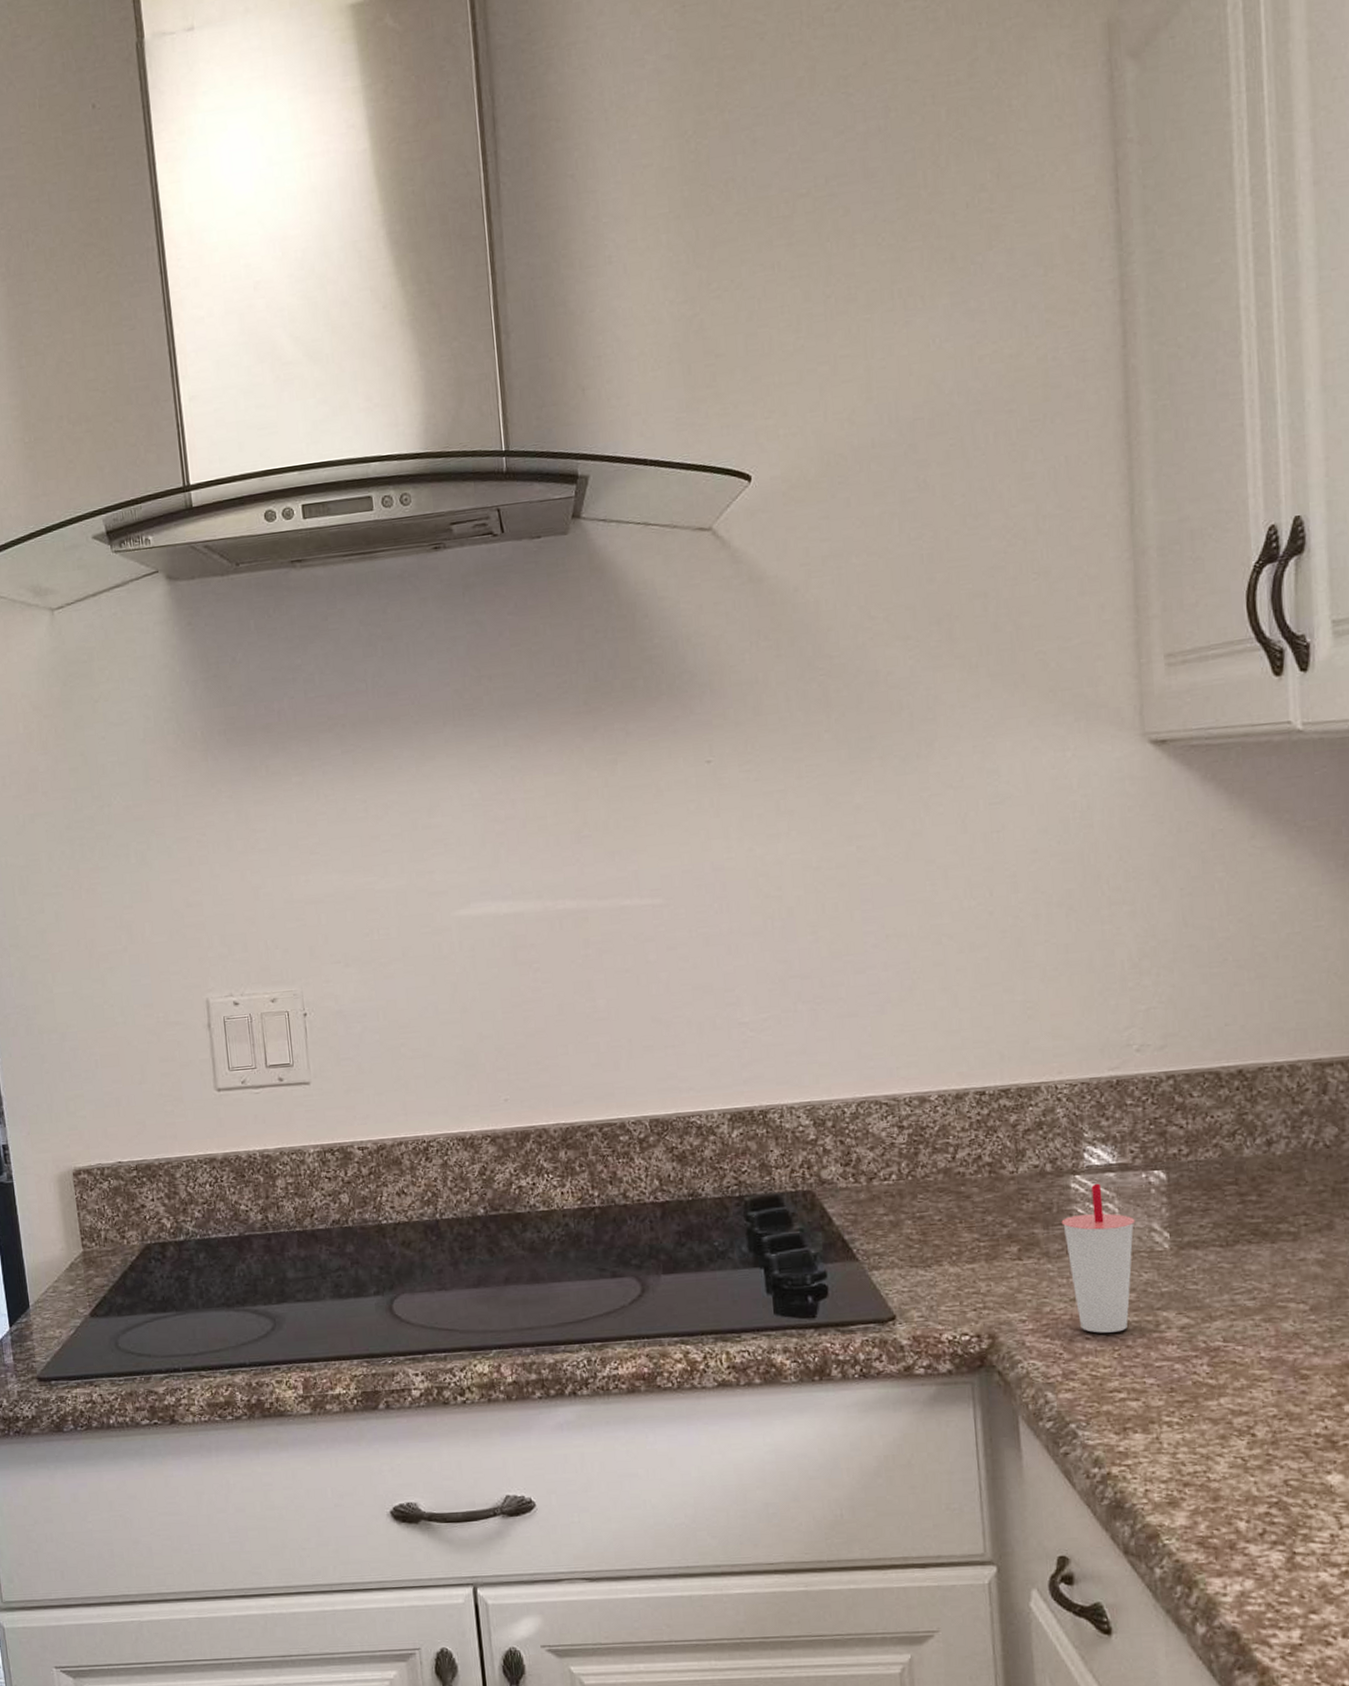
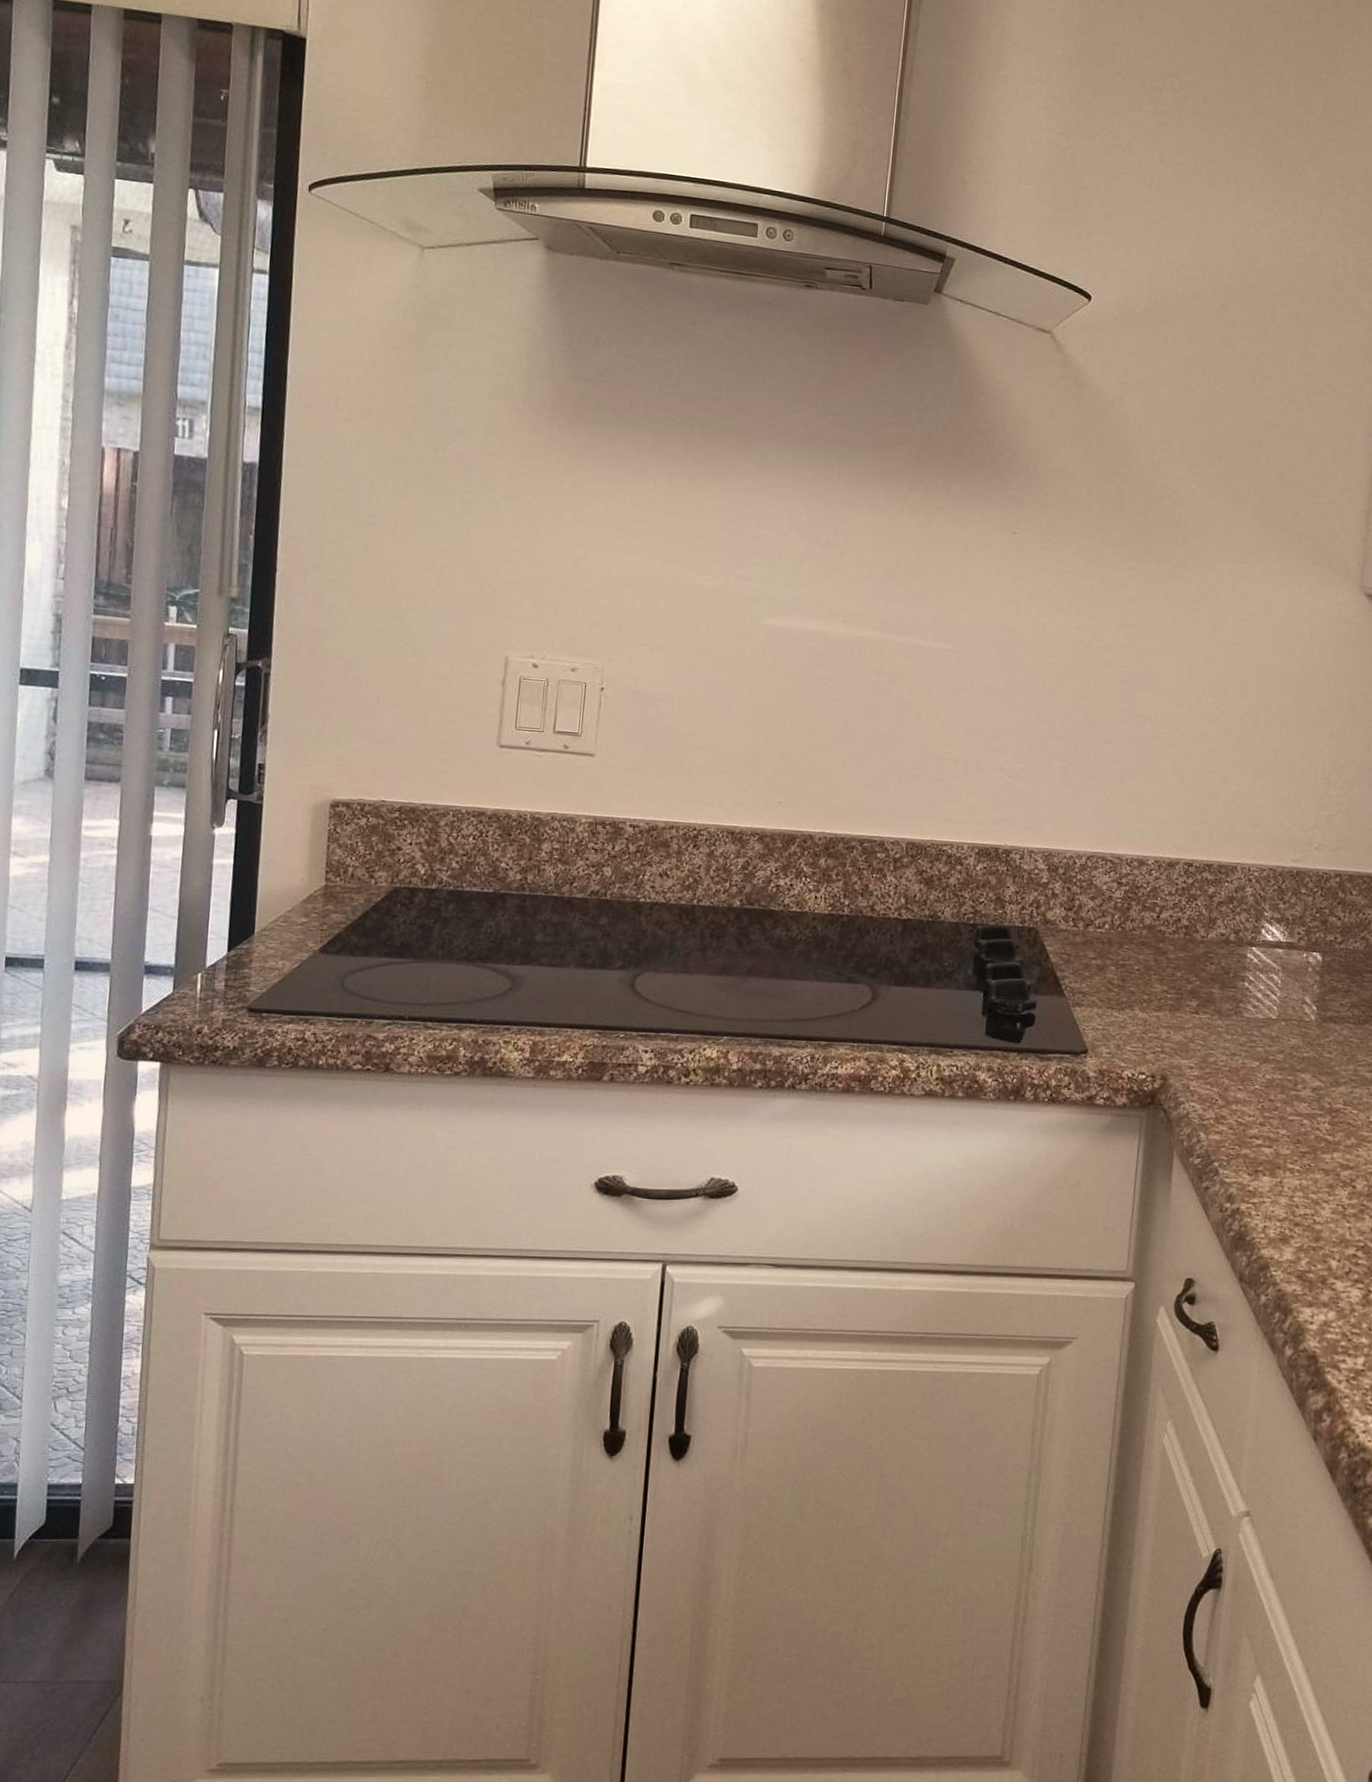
cup: present [1061,1183,1135,1333] -> none [1235,956,1293,1087]

